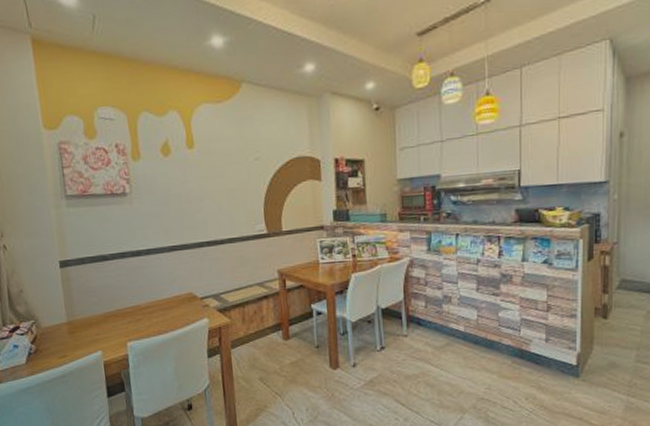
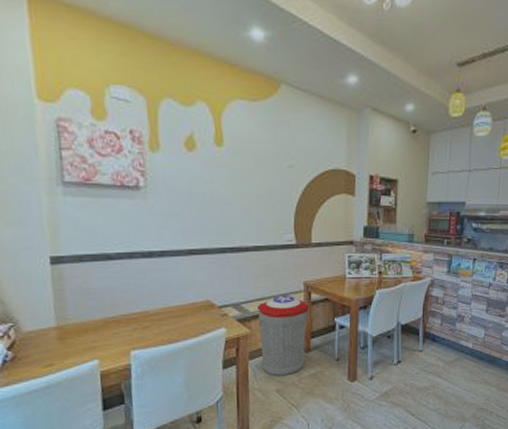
trash can: none [236,284,285,365] -> present [258,295,310,376]

